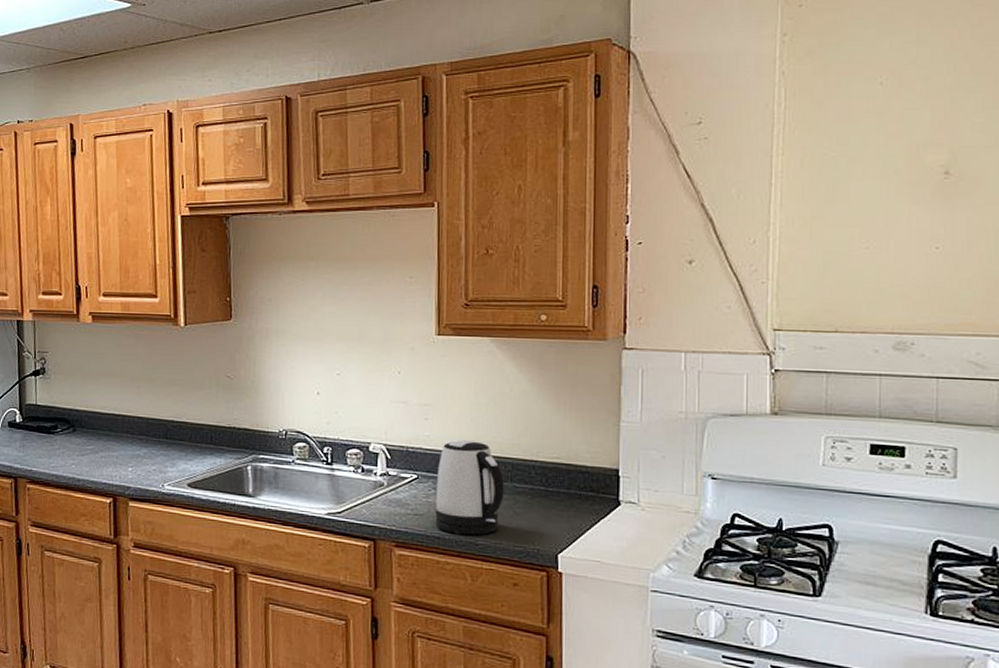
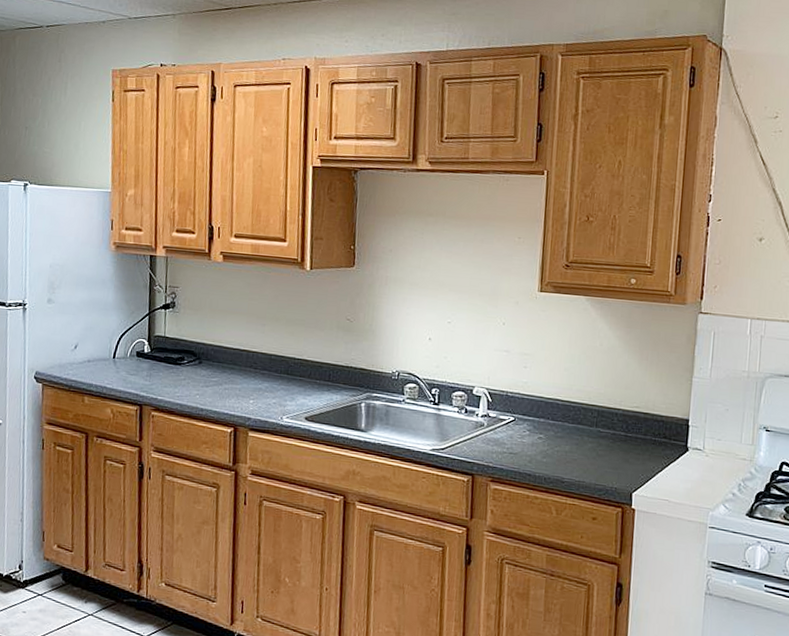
kettle: present [435,440,504,535] -> none [527,387,590,473]

